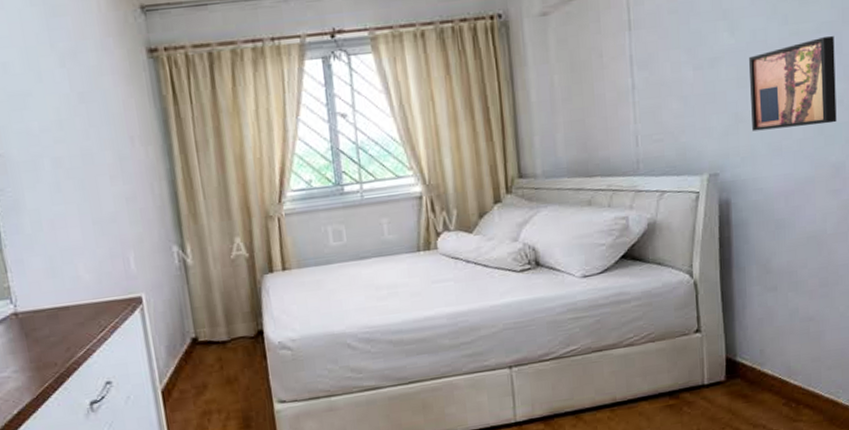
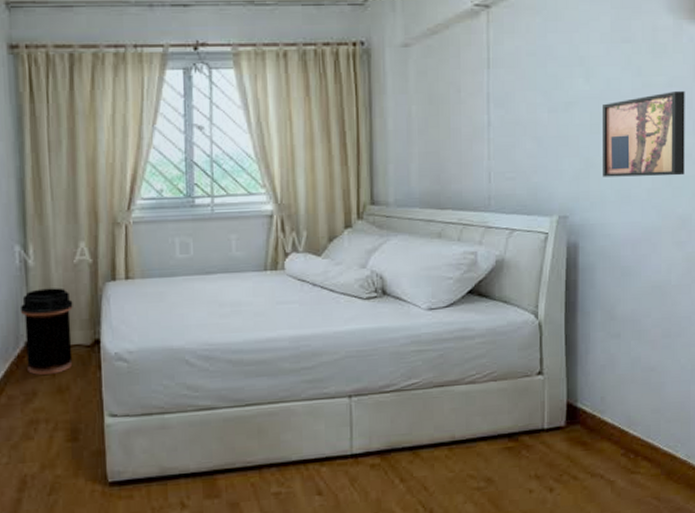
trash can: none [183,283,239,369] -> present [19,288,73,375]

